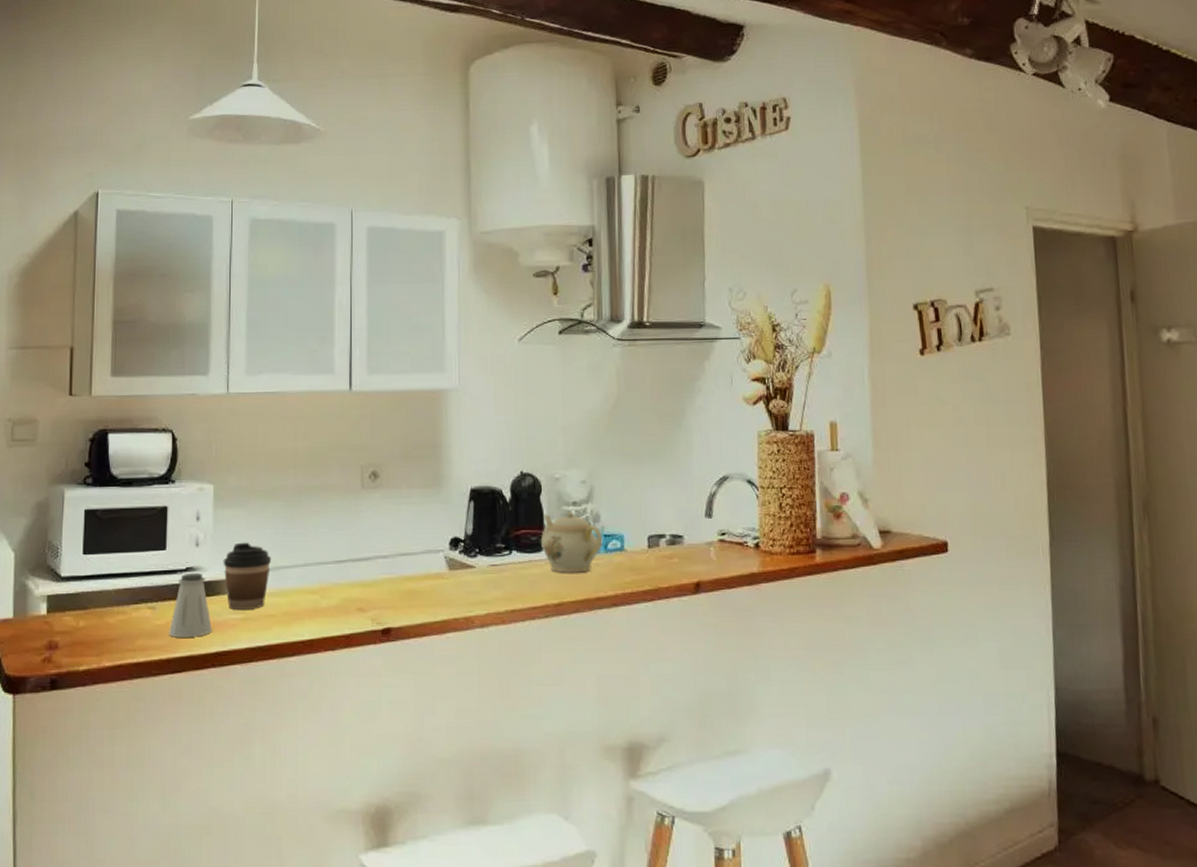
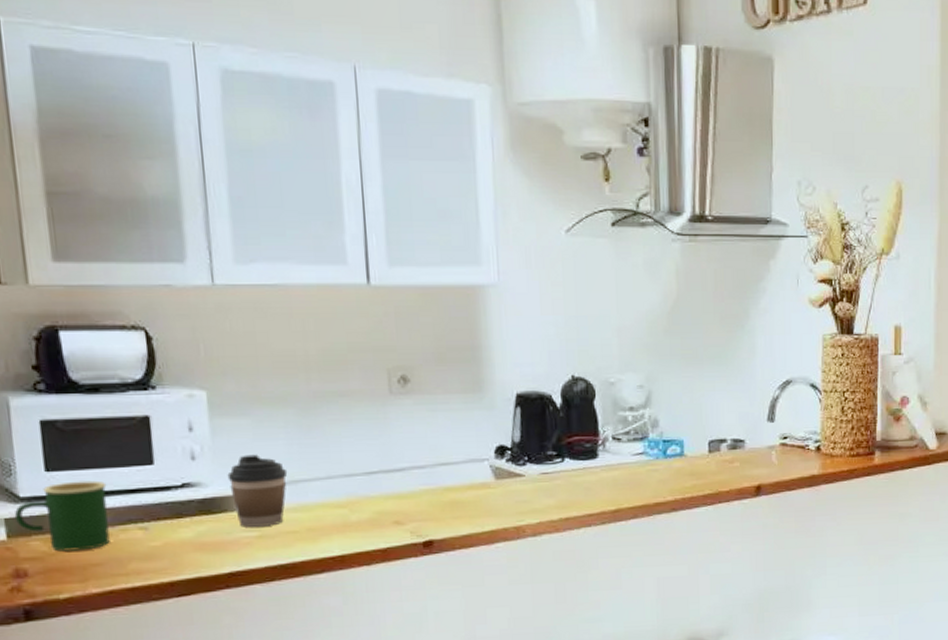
mug: none [55,563,128,627] -> present [14,480,110,552]
saltshaker: present [168,572,212,638] -> none [167,488,222,559]
teapot: present [540,512,604,573] -> none [595,417,663,480]

